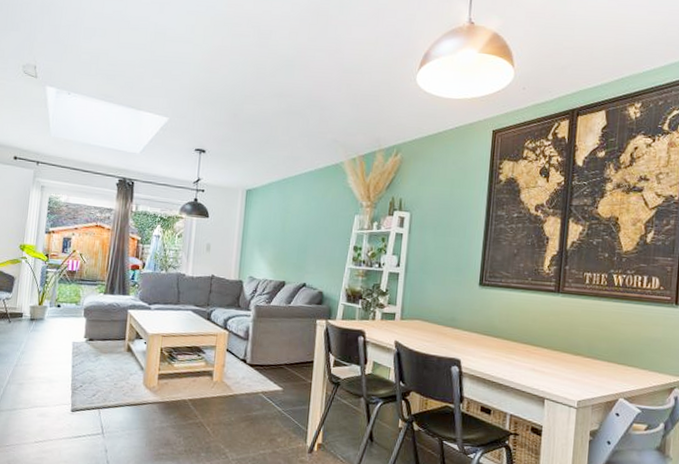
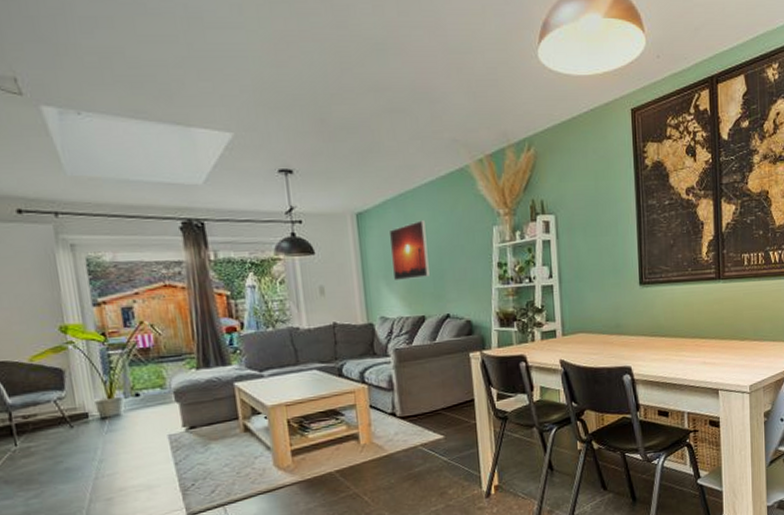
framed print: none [265,202,299,250] -> present [388,220,431,281]

